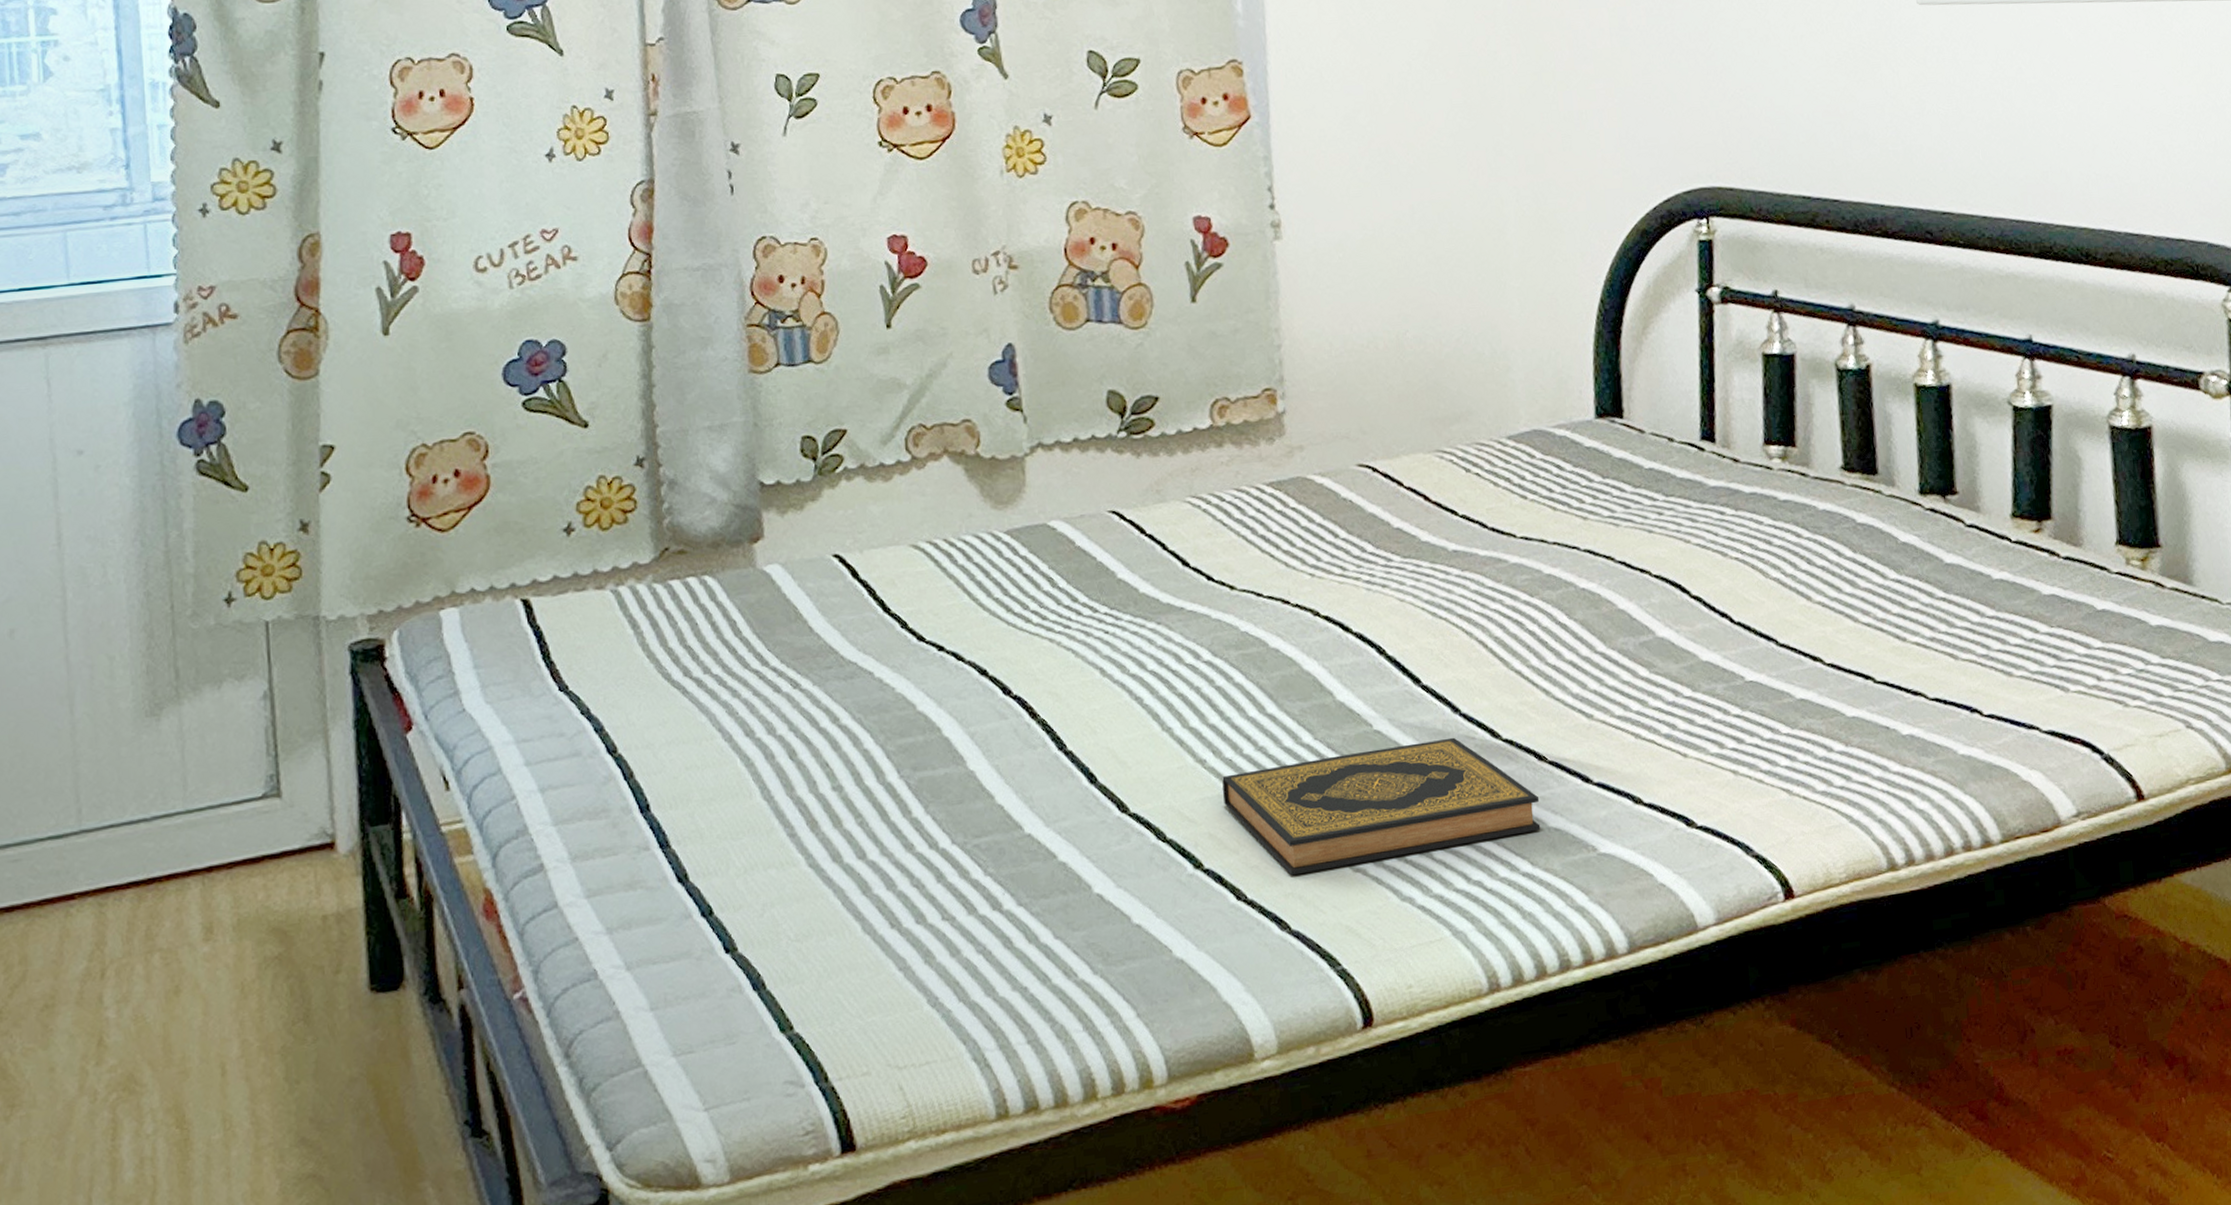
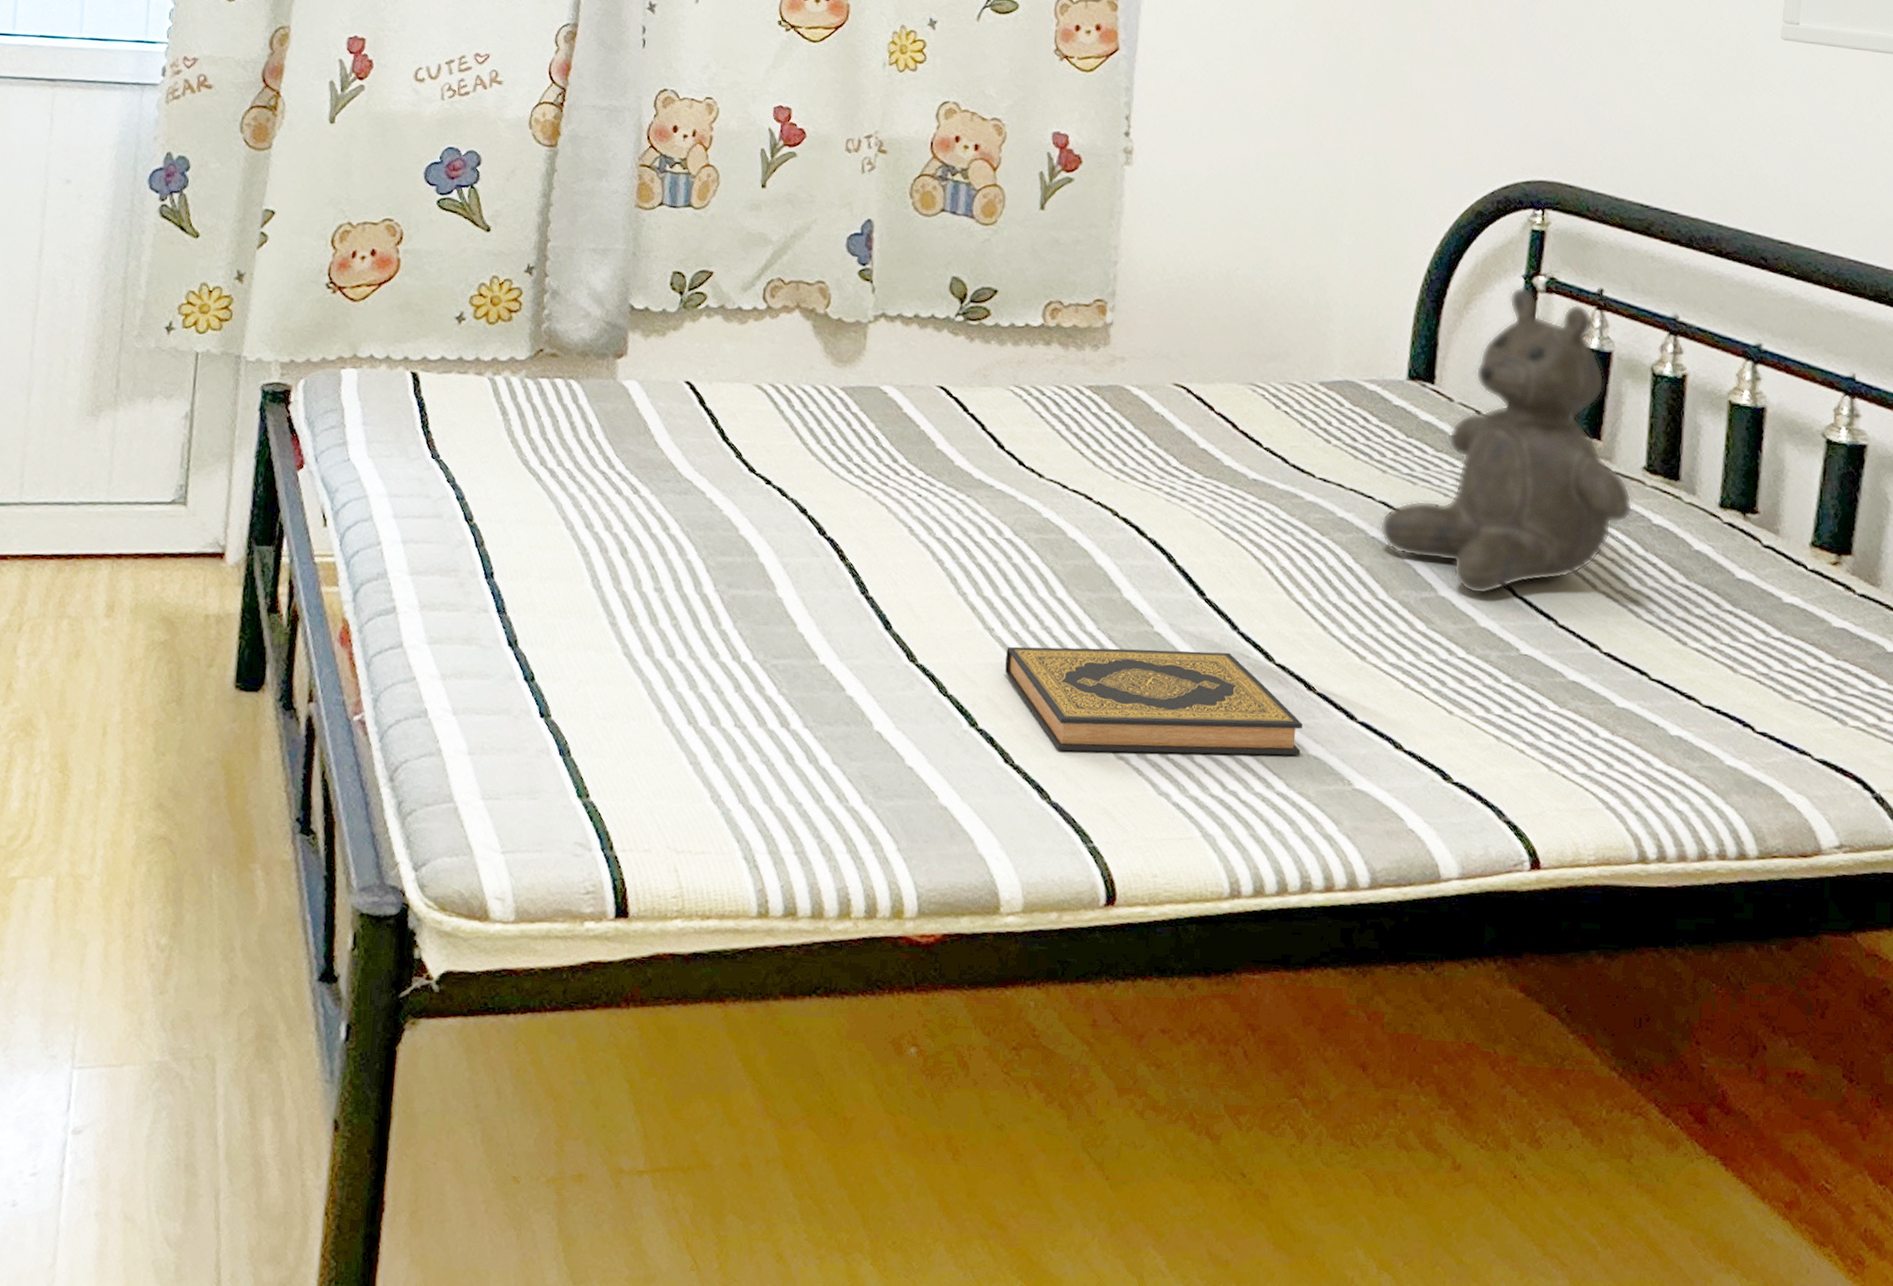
teddy bear: none [1588,301,1836,629] -> present [1379,286,1633,595]

